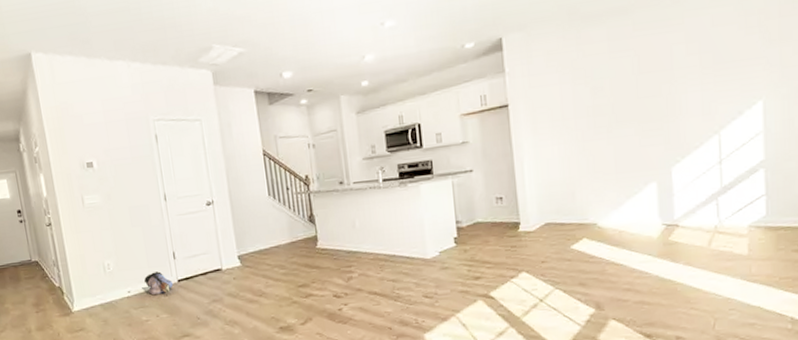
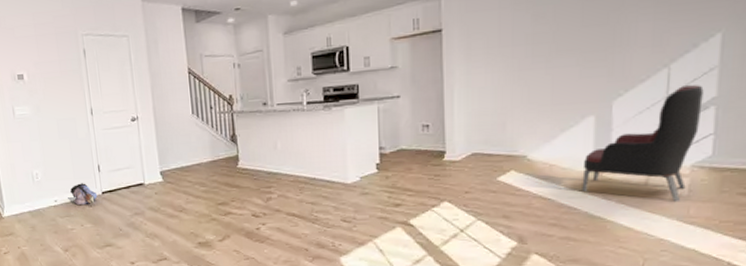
armchair: none [650,149,753,262] -> present [582,85,704,203]

